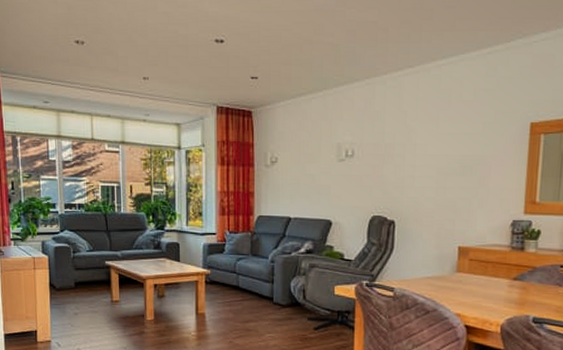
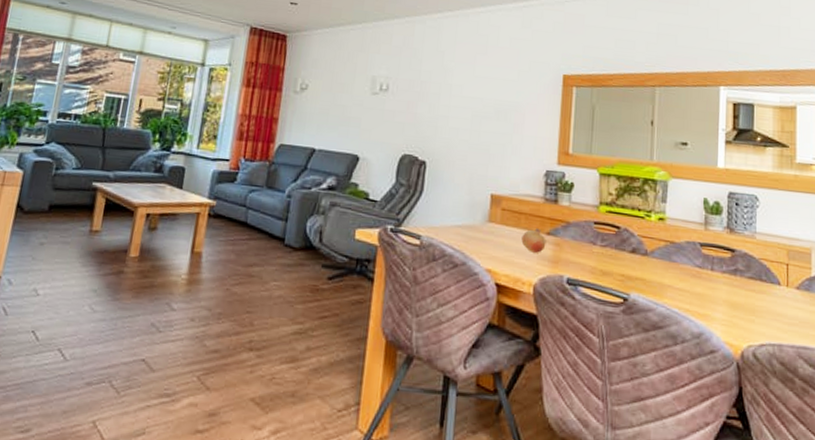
fruit: none [489,275,513,297] -> present [521,228,546,253]

